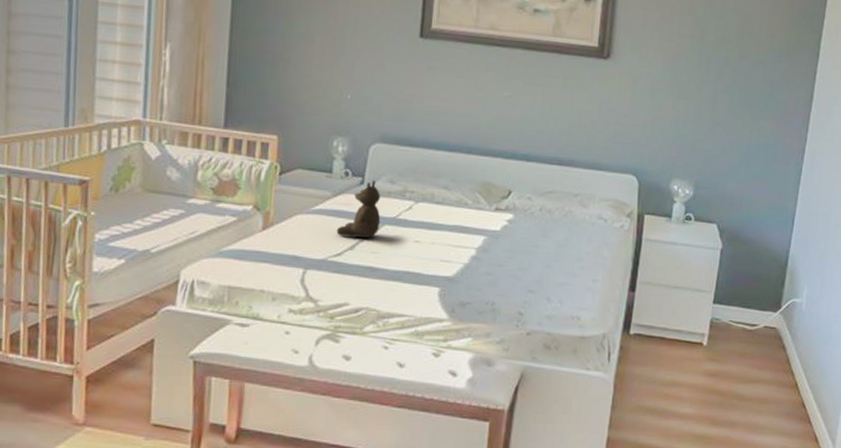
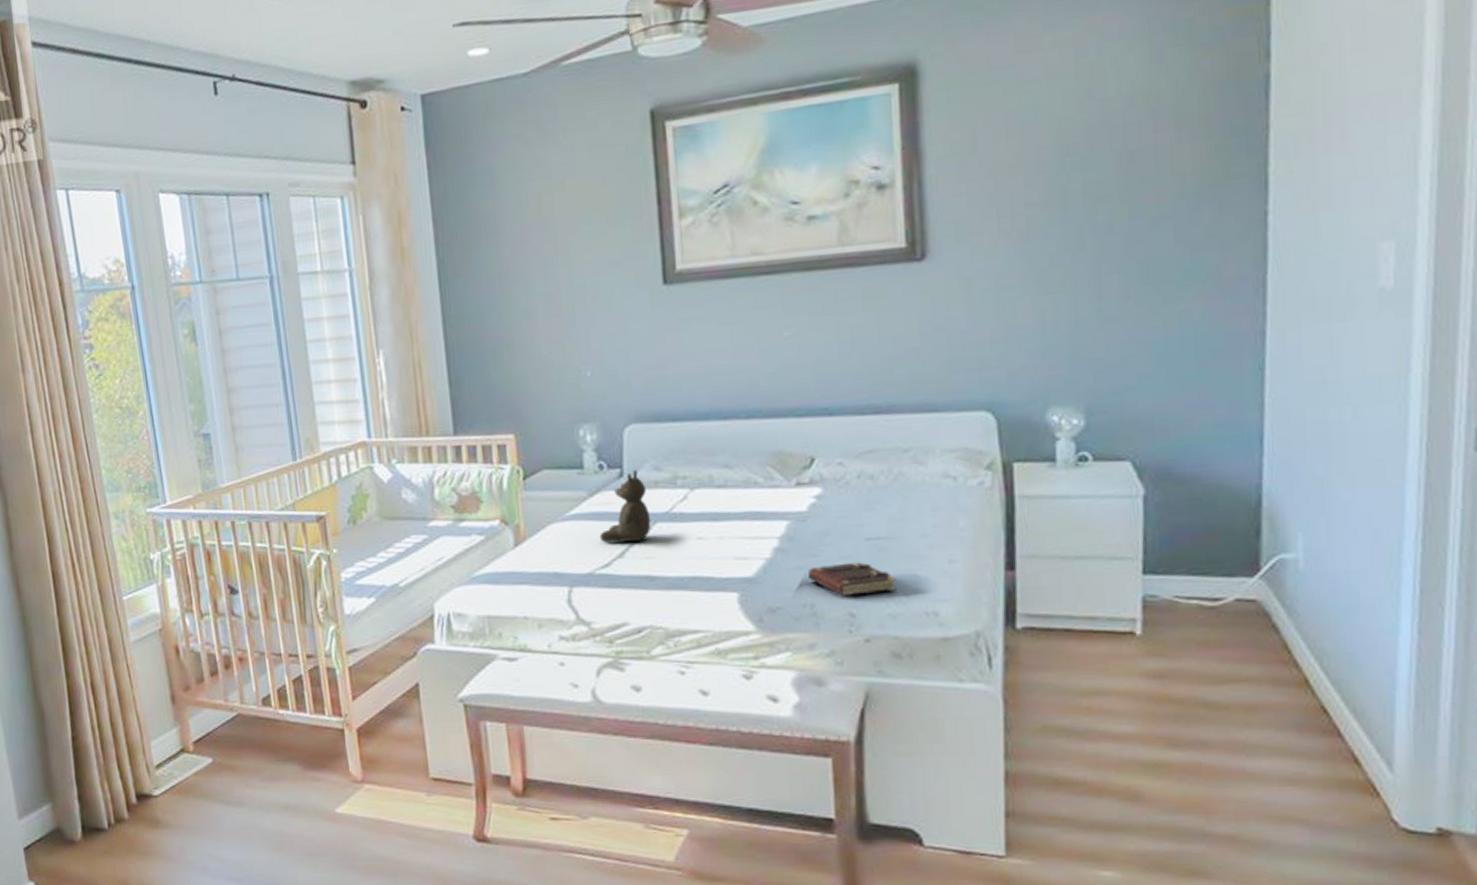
book: none [494,273,555,299] -> present [808,562,897,596]

